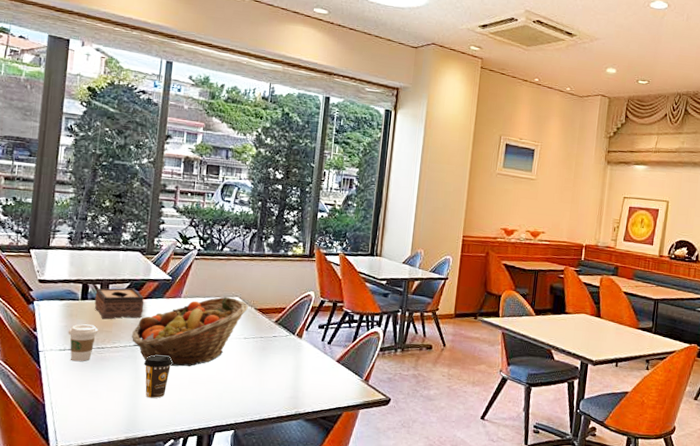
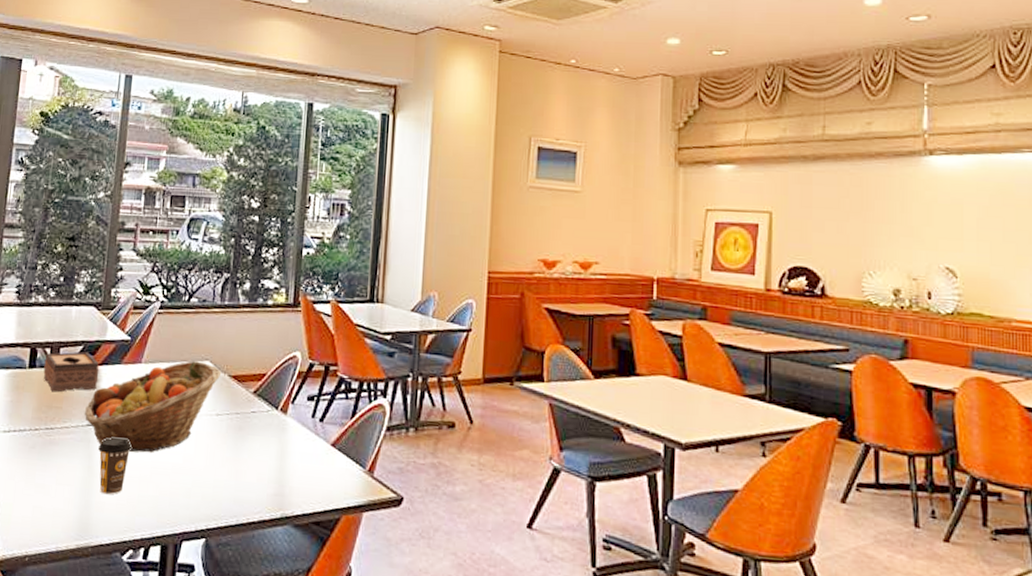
coffee cup: present [68,324,99,362] -> none [13,398,48,447]

